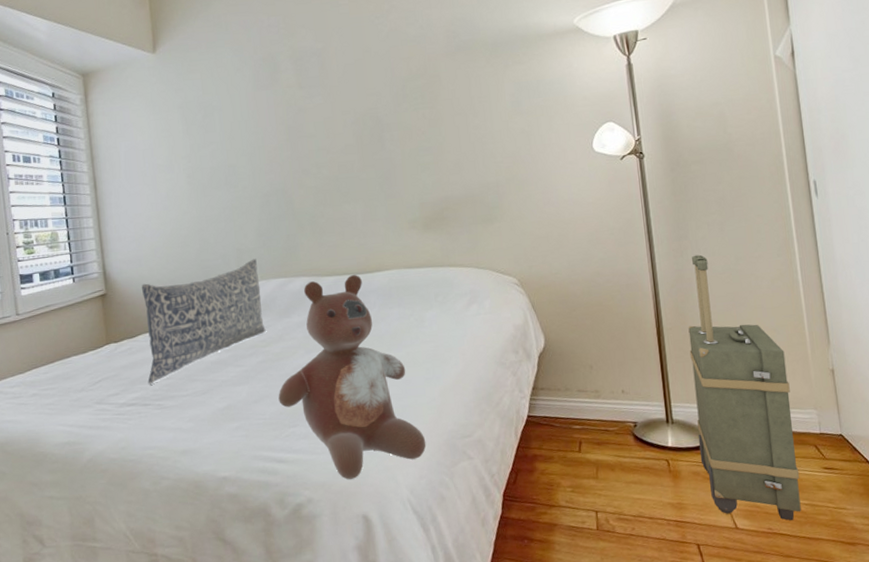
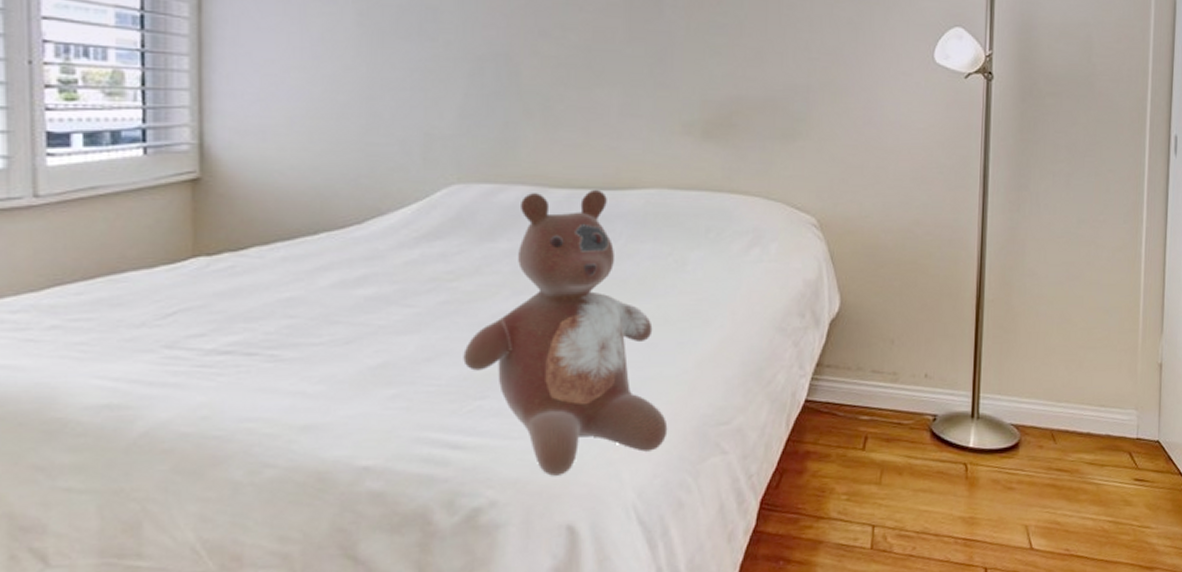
pillow: present [142,258,266,385] -> none [257,150,456,324]
suitcase: present [688,254,801,521] -> none [1003,211,1114,541]

